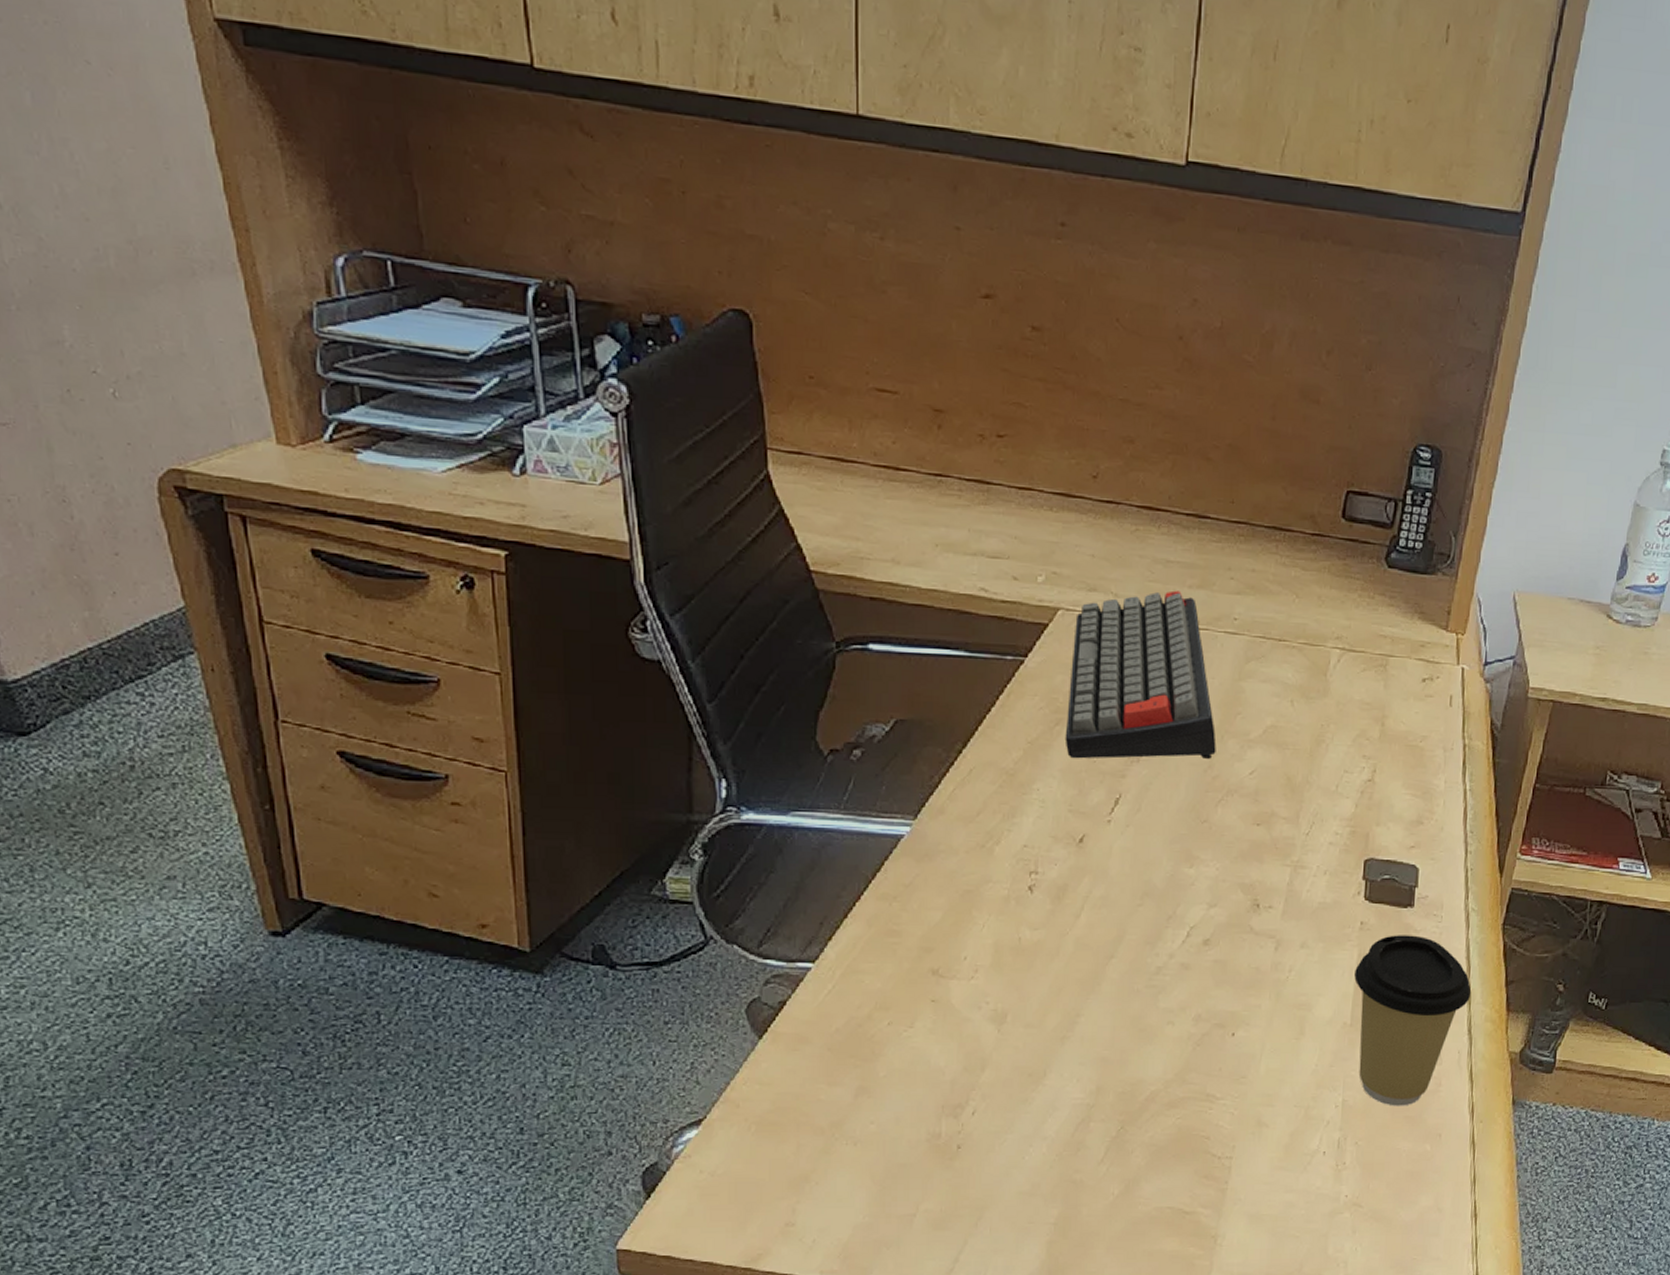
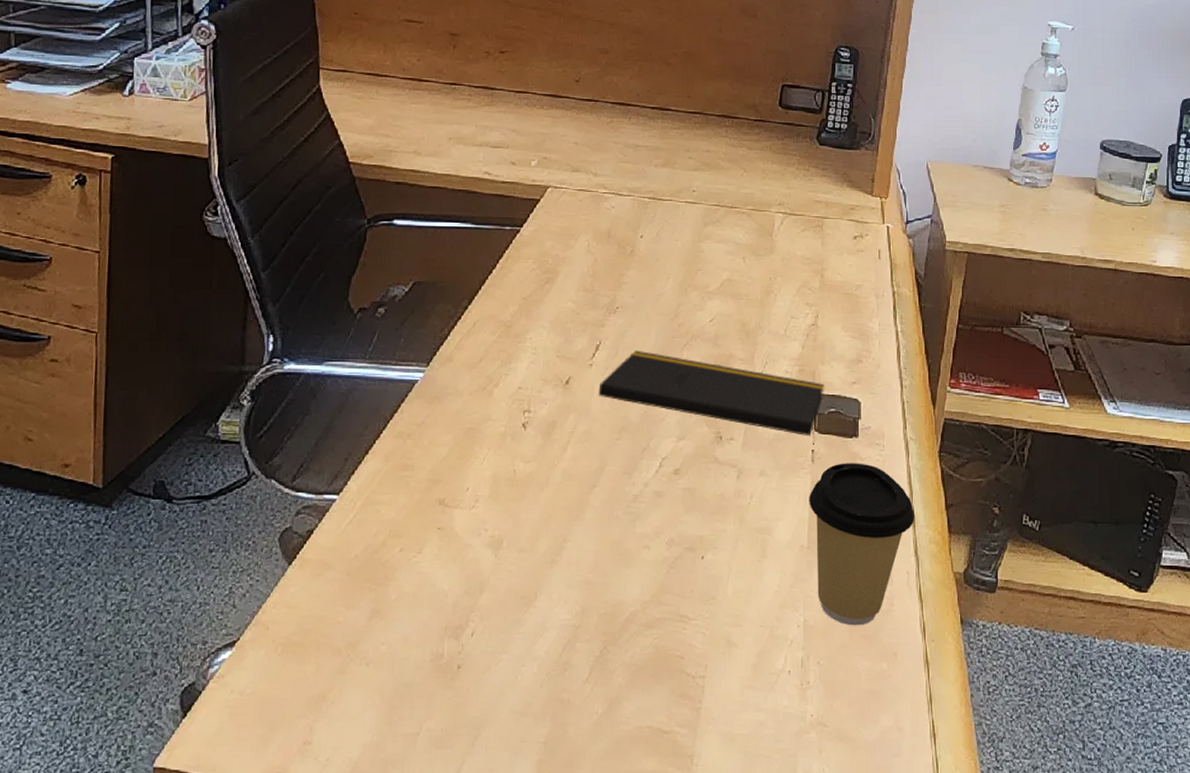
keyboard: present [1065,590,1216,759] -> none [553,169,681,312]
notepad: none [1117,805,1379,936] -> present [598,350,824,464]

